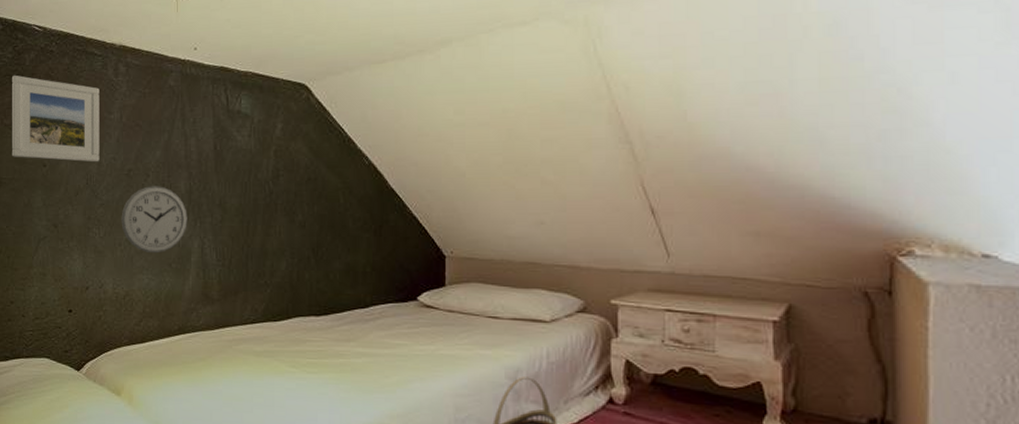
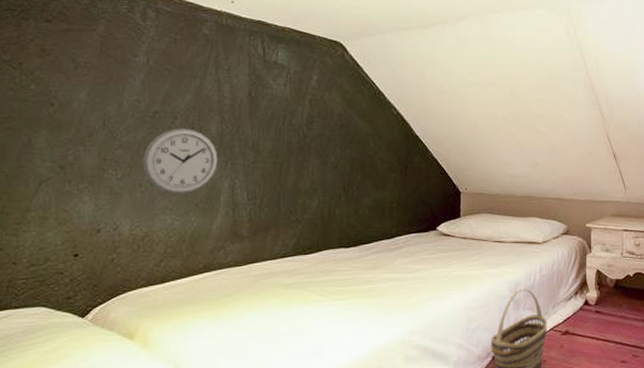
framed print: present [11,75,100,163] -> none [9,9,124,104]

